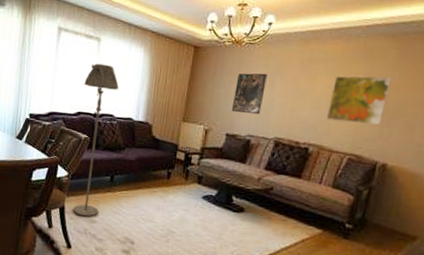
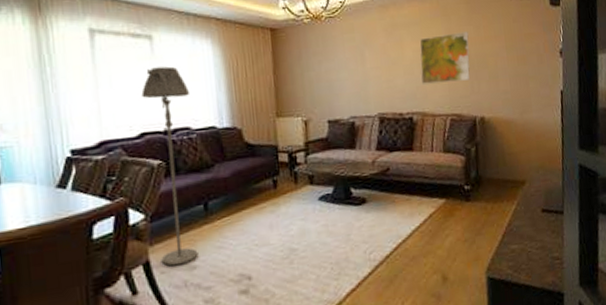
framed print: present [231,73,267,115] -> none [325,47,358,95]

